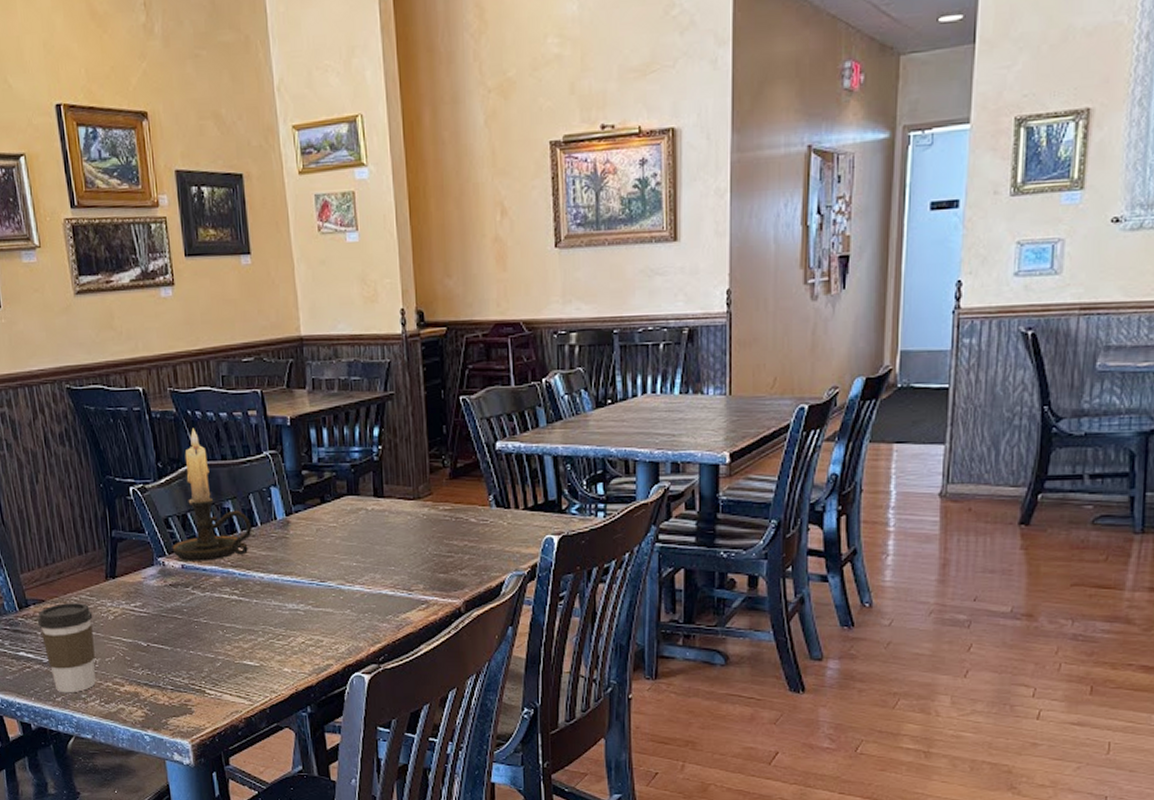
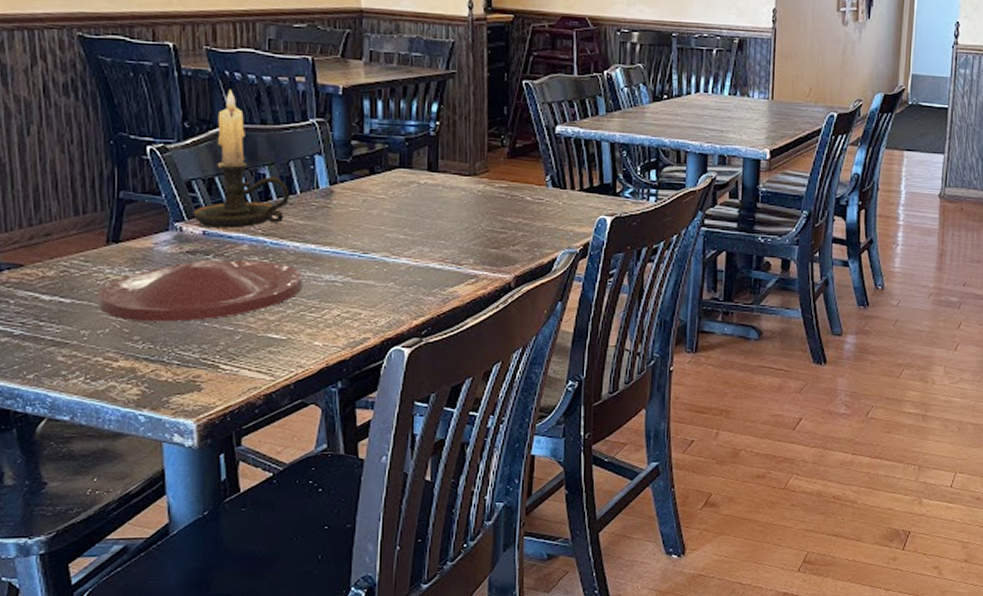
coffee cup: present [38,603,96,693] -> none [12,269,85,370]
plate: none [104,591,270,650] -> present [99,259,303,322]

